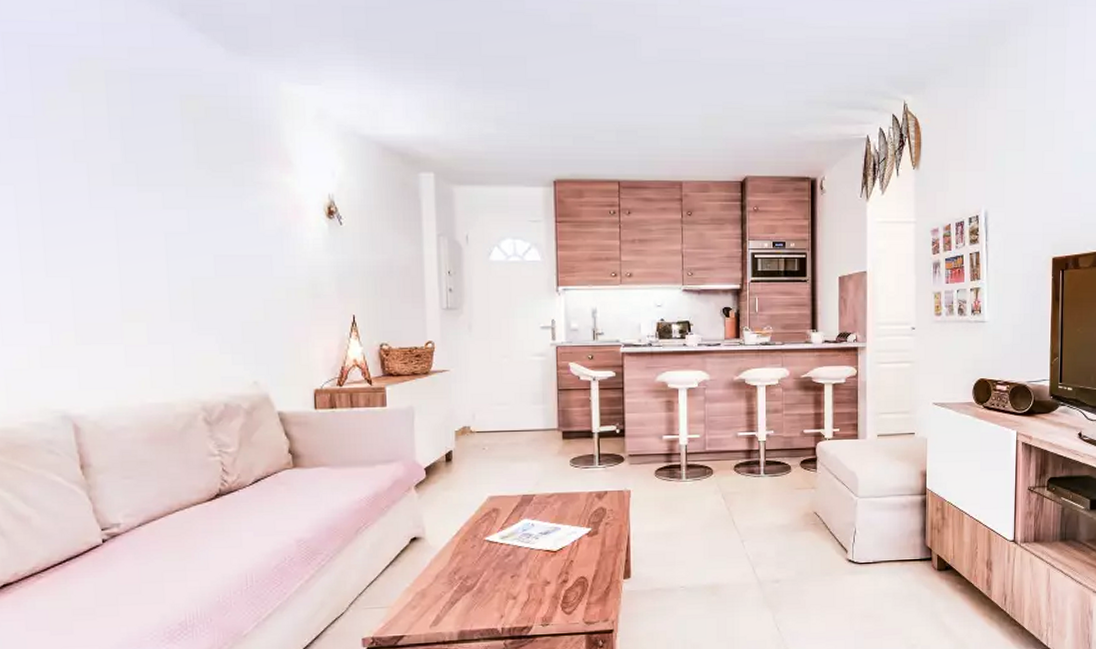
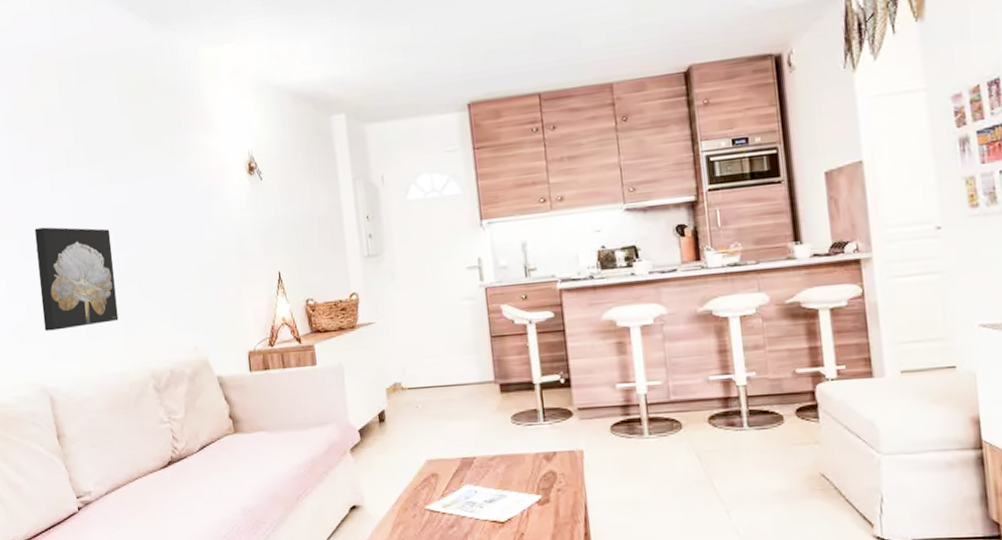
wall art: none [65,245,166,355] -> present [34,227,119,331]

